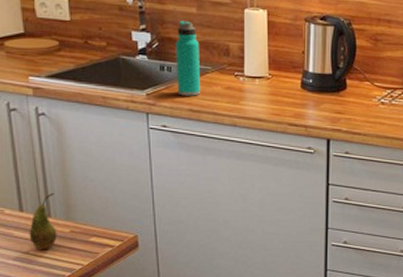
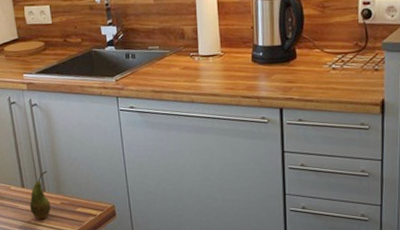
water bottle: present [175,20,201,96] -> none [137,11,162,79]

